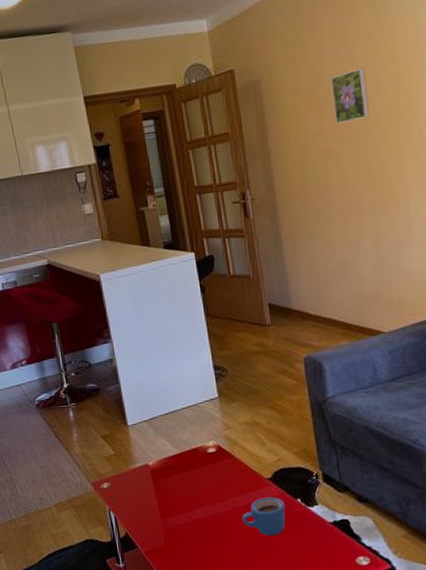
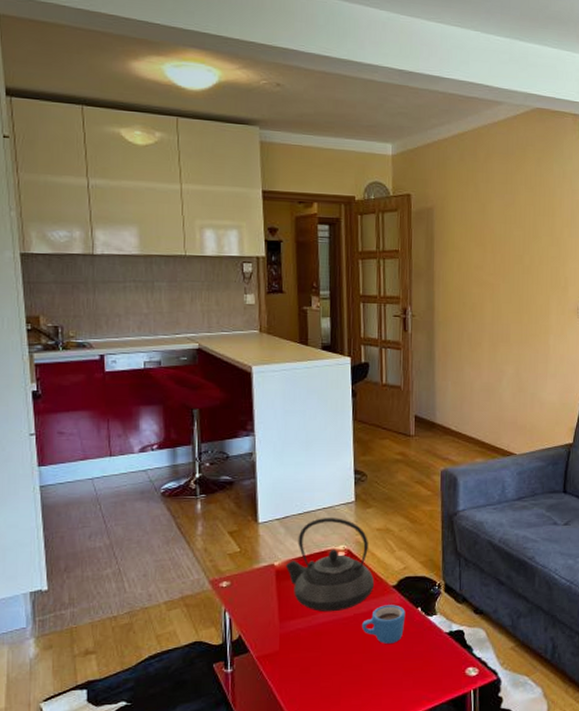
teapot: none [159,415,250,508] -> present [285,518,375,612]
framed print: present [331,67,369,123] -> none [495,215,526,261]

